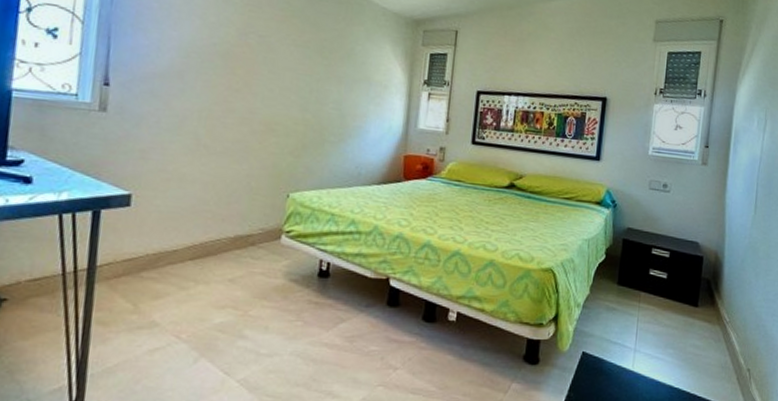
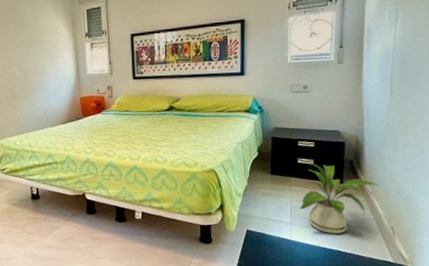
house plant: none [647,273,737,369] -> present [300,161,379,234]

